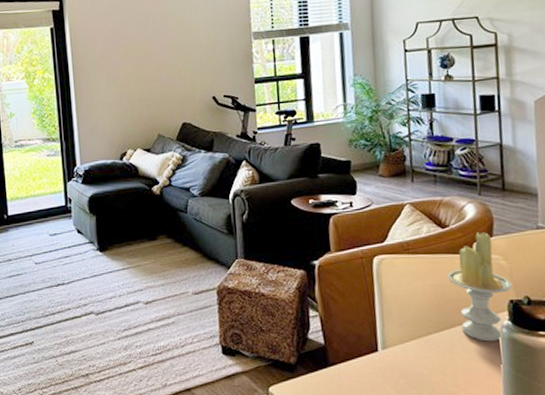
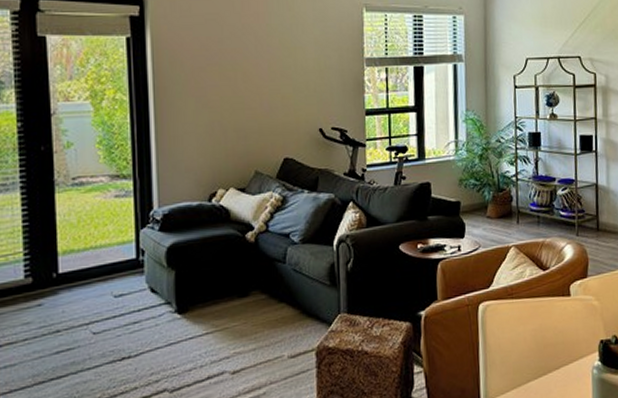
candle: present [447,232,513,342] -> none [547,273,603,385]

